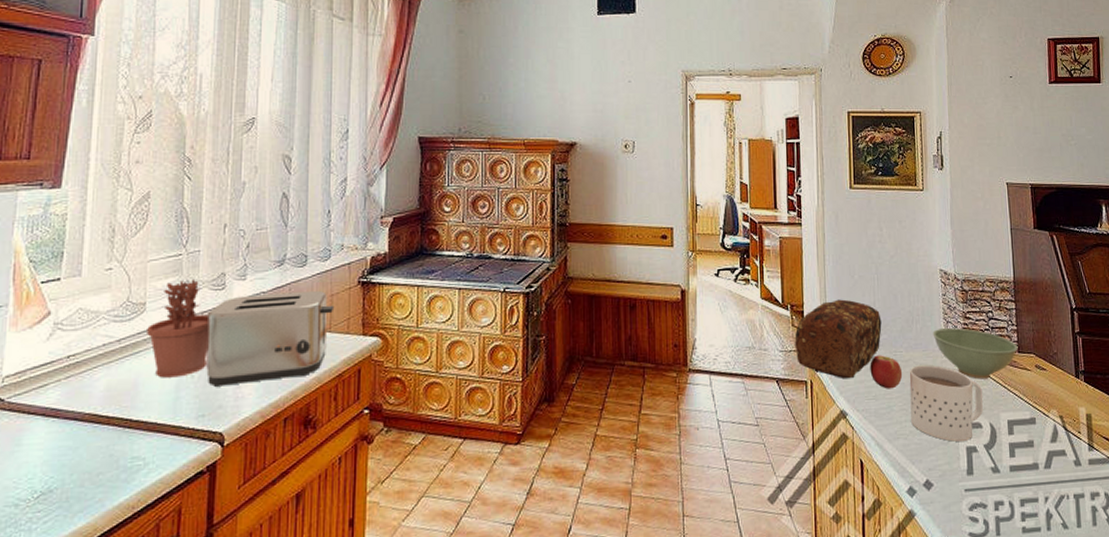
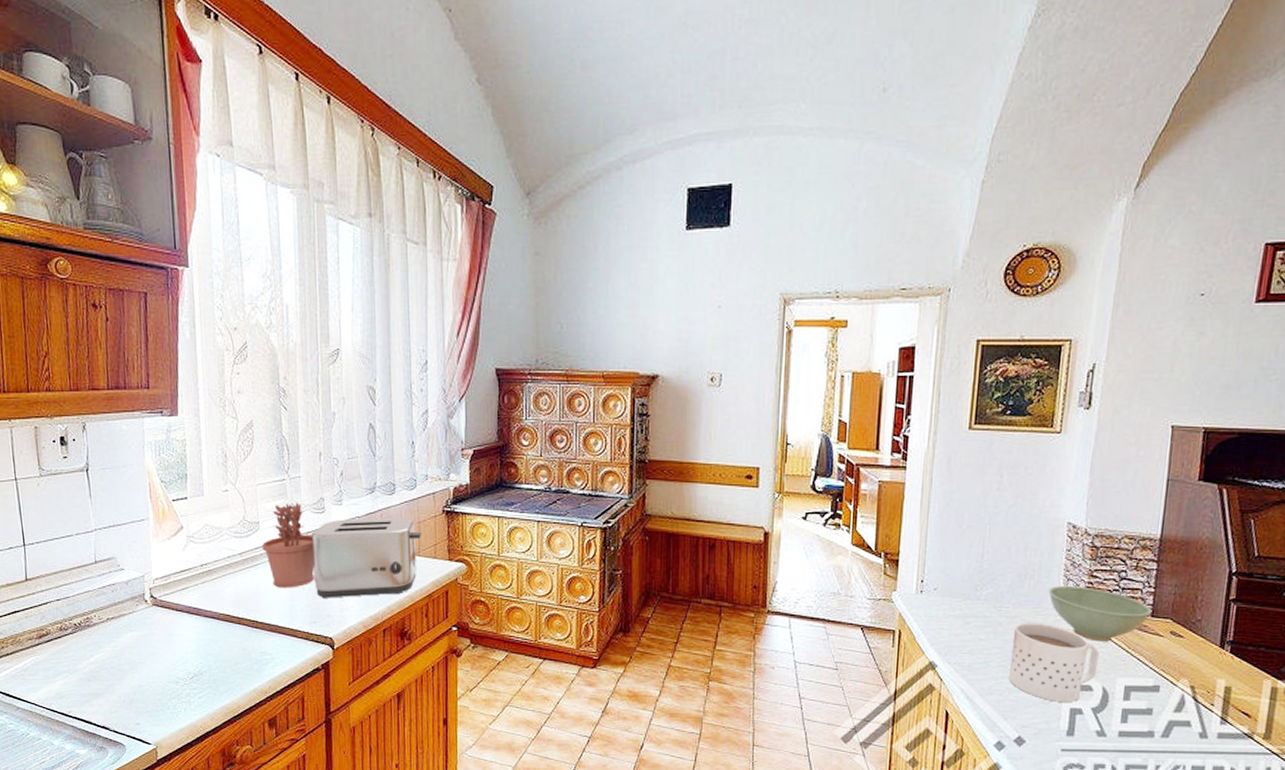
bread loaf: present [794,299,882,378] -> none [885,549,989,630]
fruit: present [870,355,903,389] -> none [968,609,1006,645]

